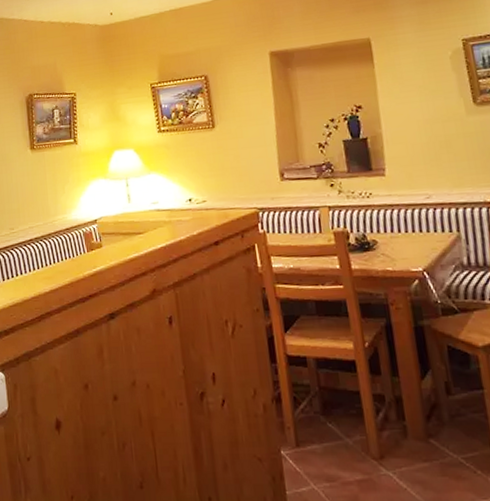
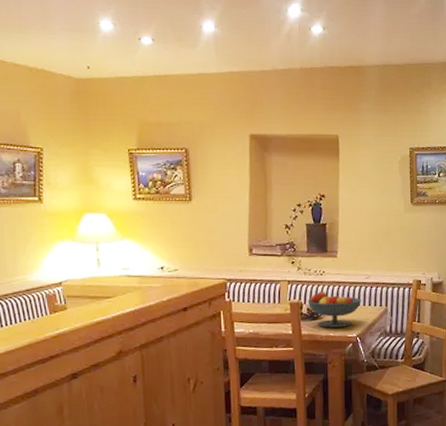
fruit bowl: none [354,216,424,261] -> present [307,291,362,328]

